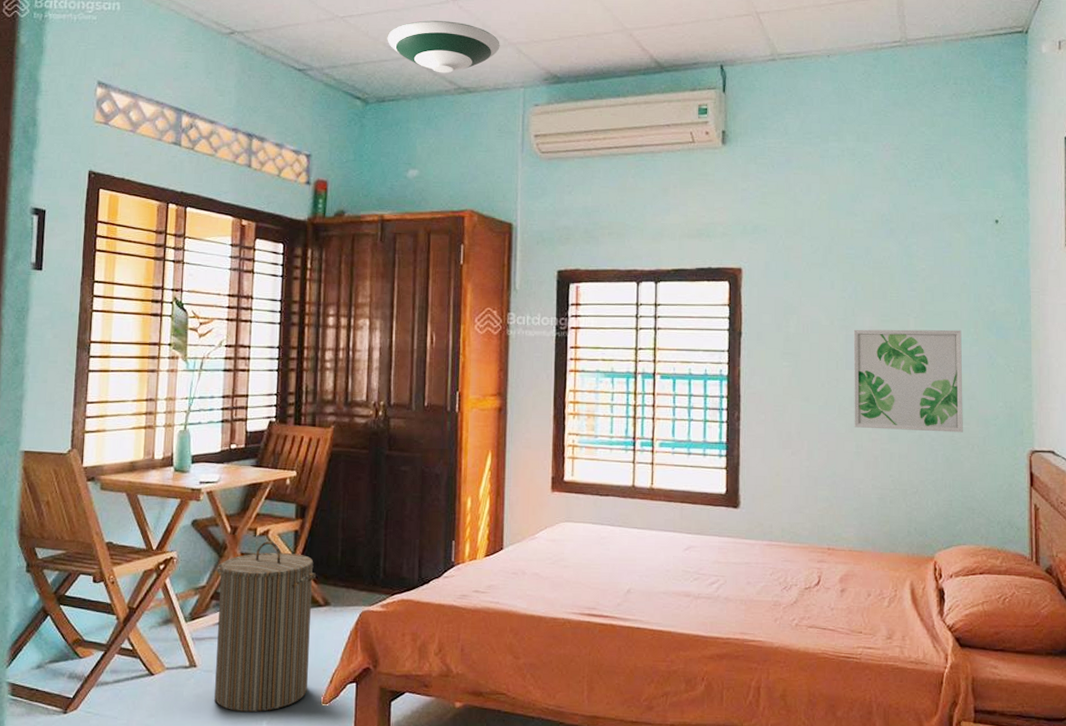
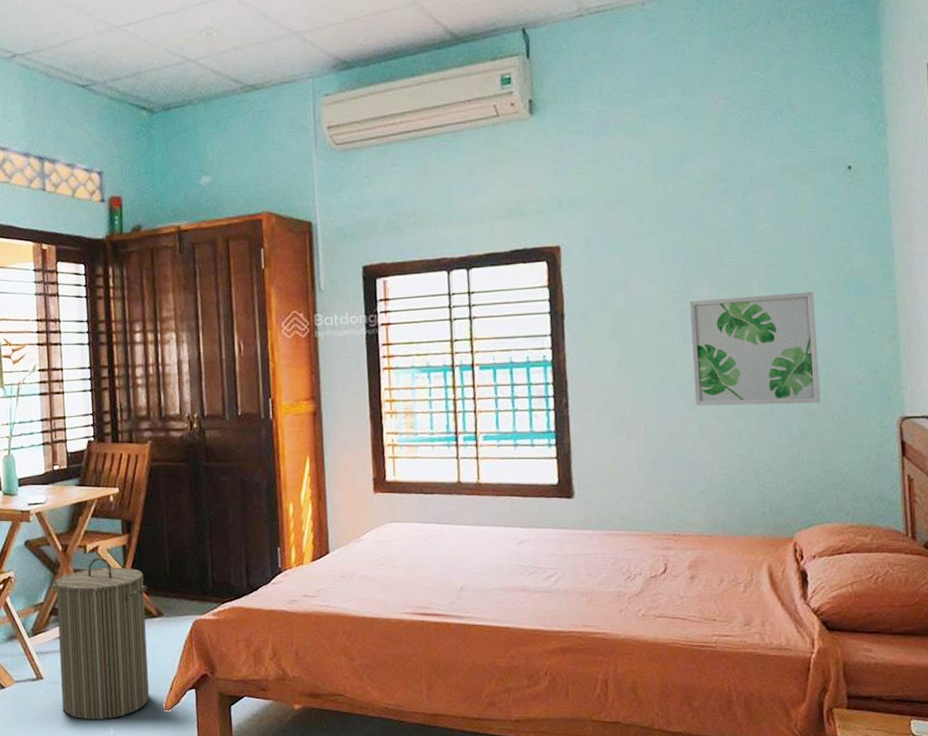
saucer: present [387,20,500,73] -> none [167,16,284,73]

